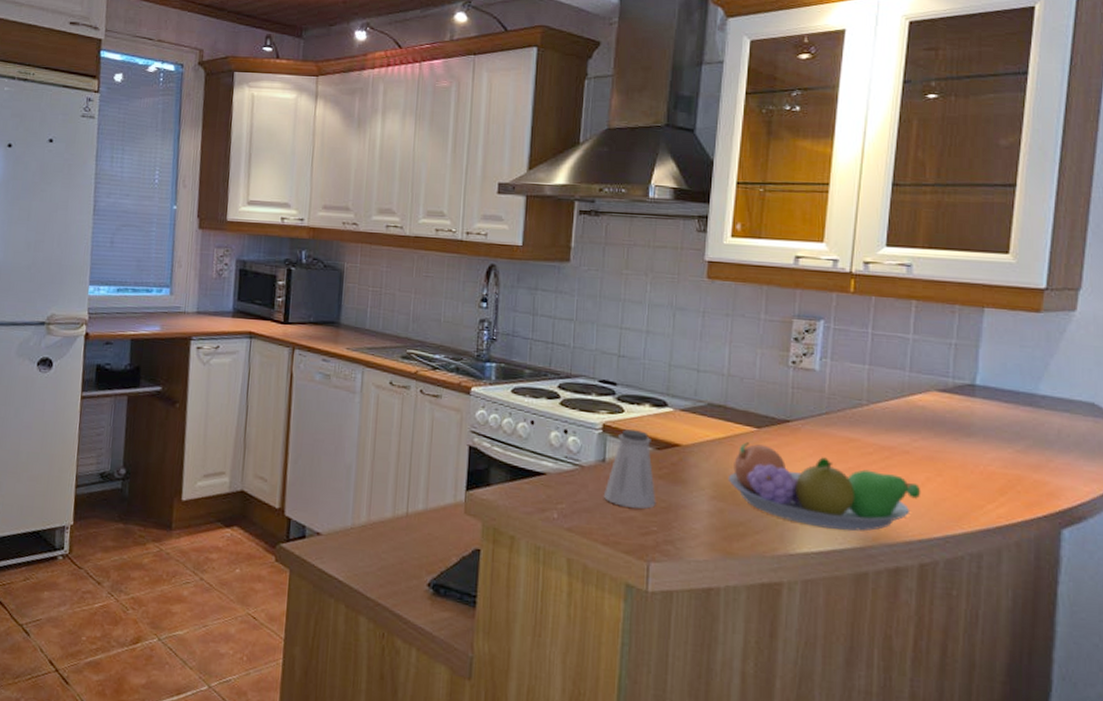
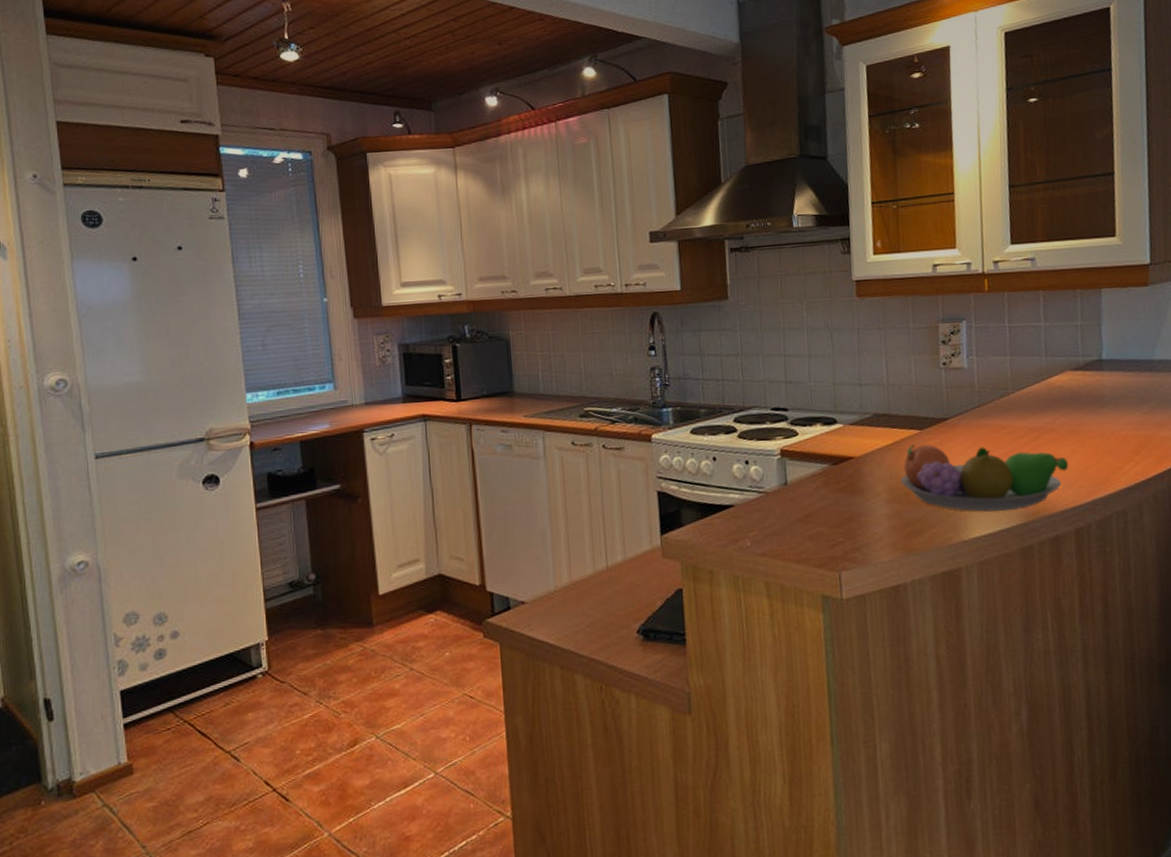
saltshaker: present [603,429,656,509] -> none [789,450,839,524]

